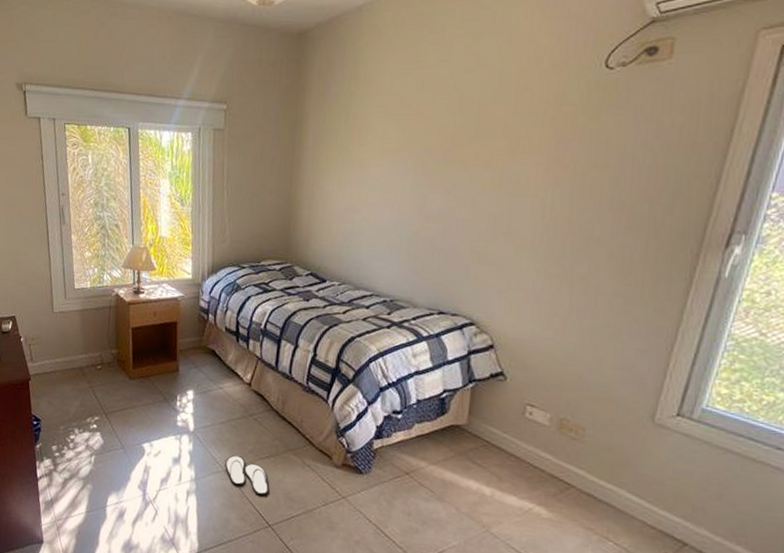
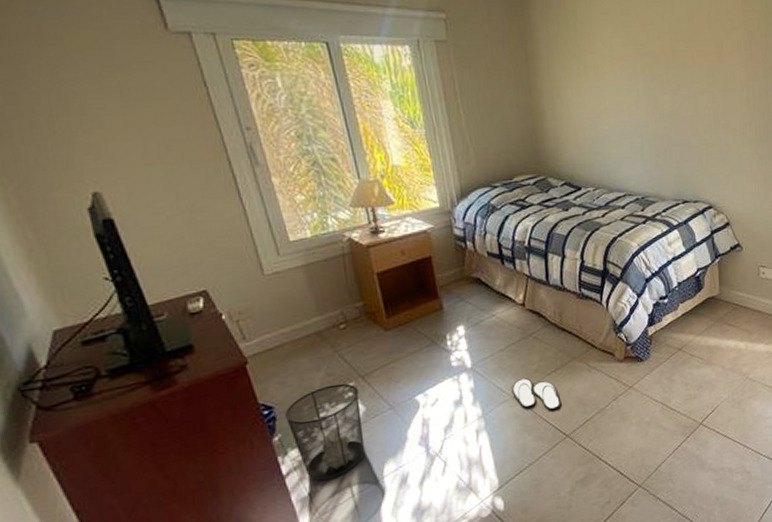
waste bin: none [46,413,101,495] -> present [284,383,366,482]

